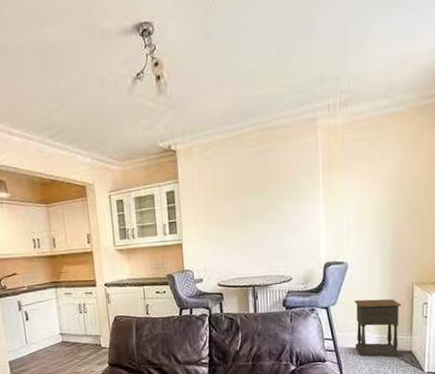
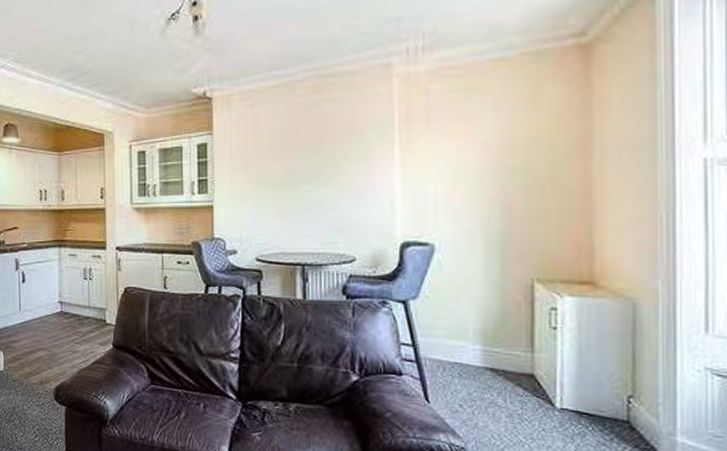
nightstand: present [354,299,402,358] -> none [445,294,516,382]

